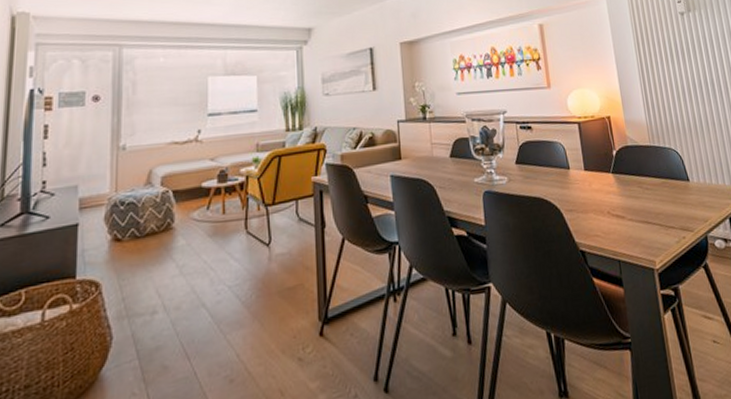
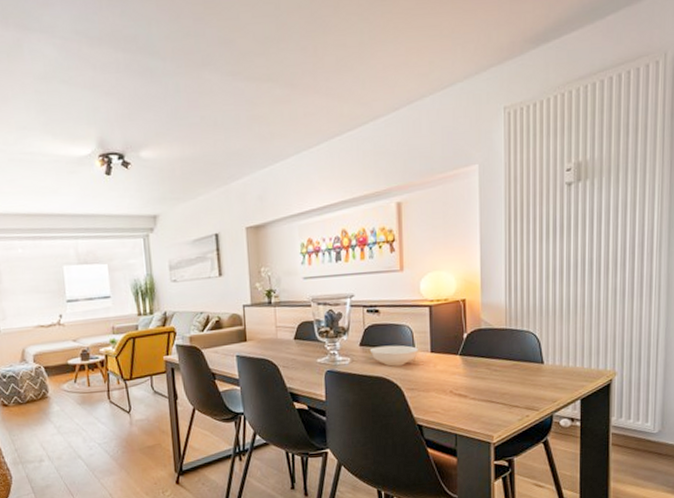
bowl: none [525,162,573,186] -> present [369,345,418,367]

